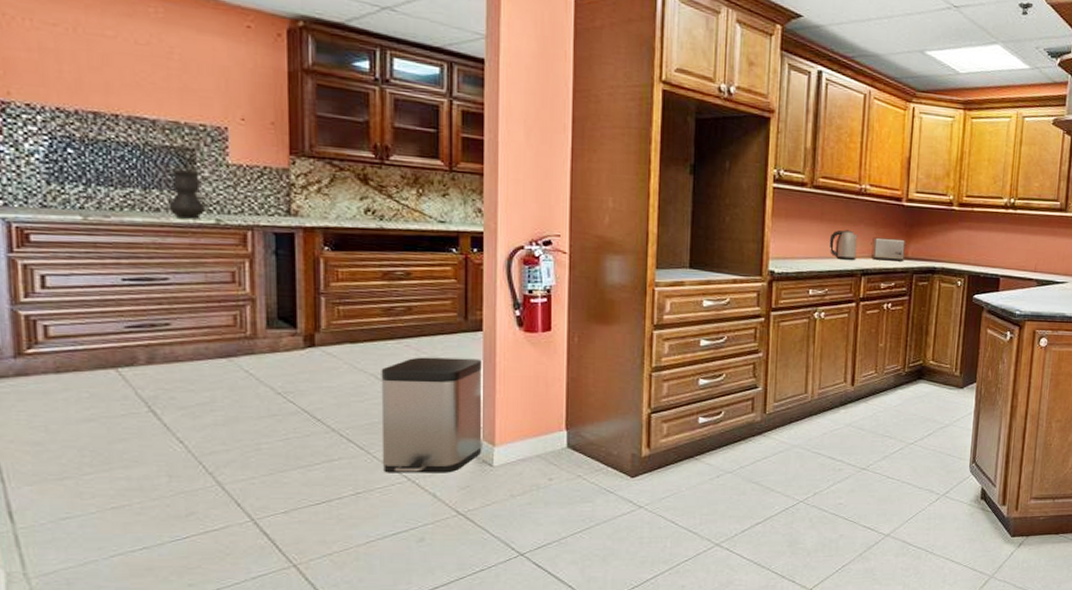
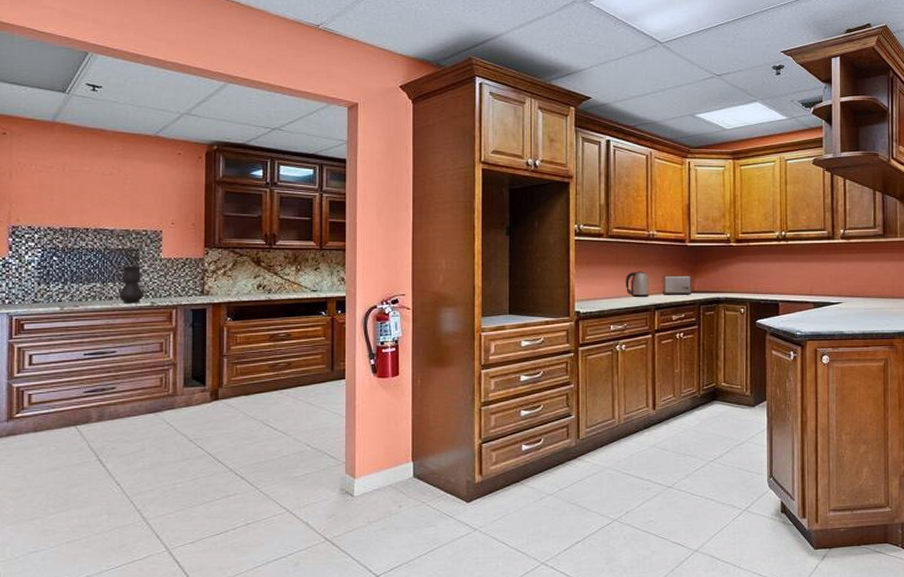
pedal bin: present [381,357,483,473] -> none [267,403,345,506]

